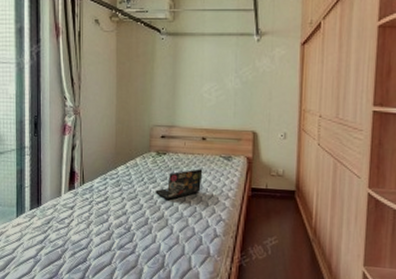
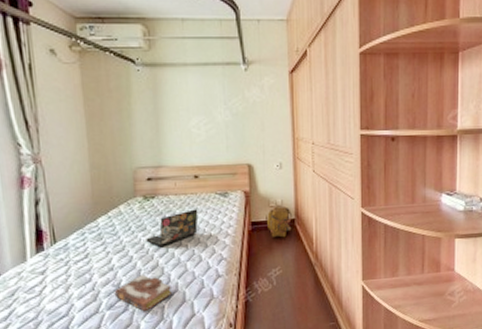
book: none [125,223,174,258] -> present [114,275,173,312]
backpack: none [267,176,294,208] -> present [267,206,293,238]

